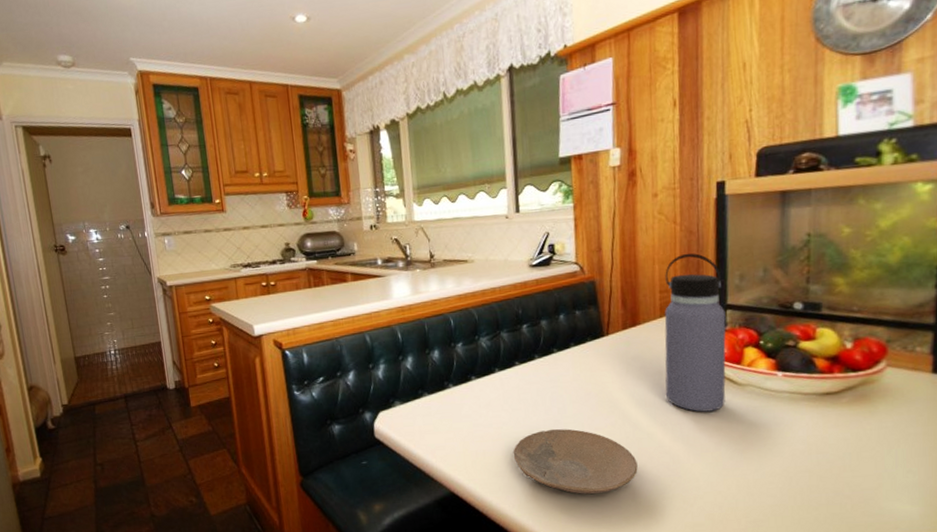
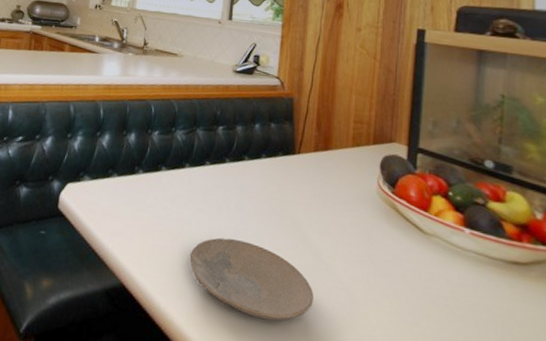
water bottle: present [664,253,726,412] -> none [349,89,416,256]

